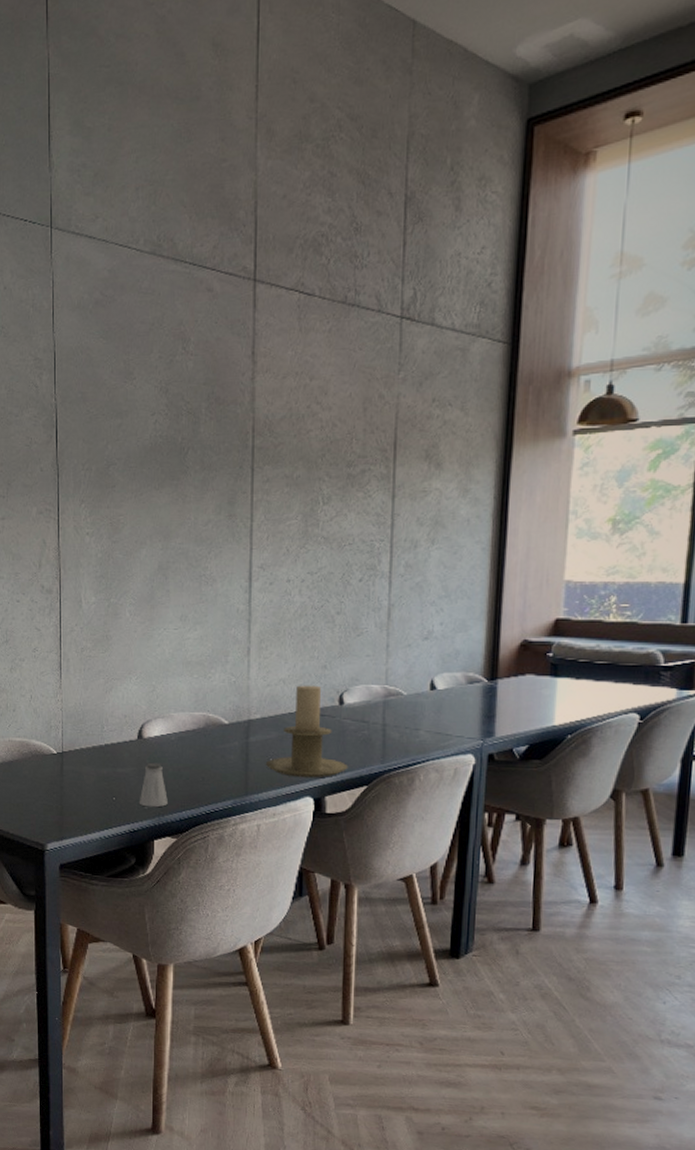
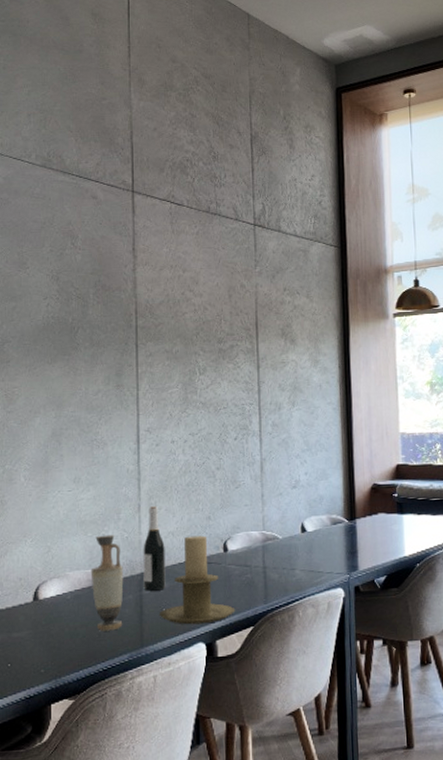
saltshaker: present [140,762,168,808] -> none [36,623,64,670]
vase: none [195,677,230,776] -> present [90,534,124,631]
wine bottle: none [250,650,275,740] -> present [143,506,166,591]

